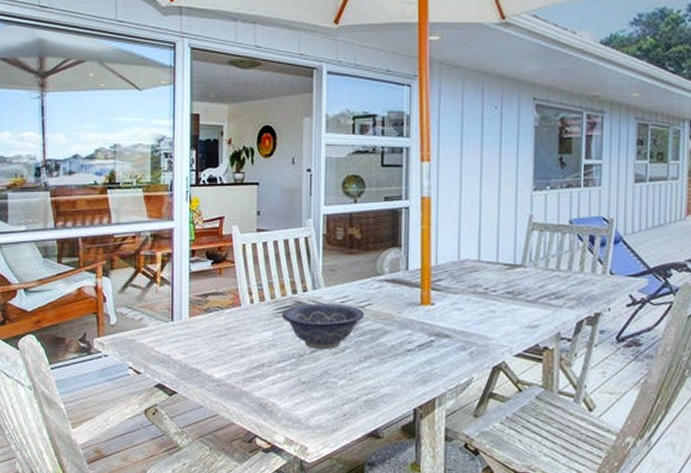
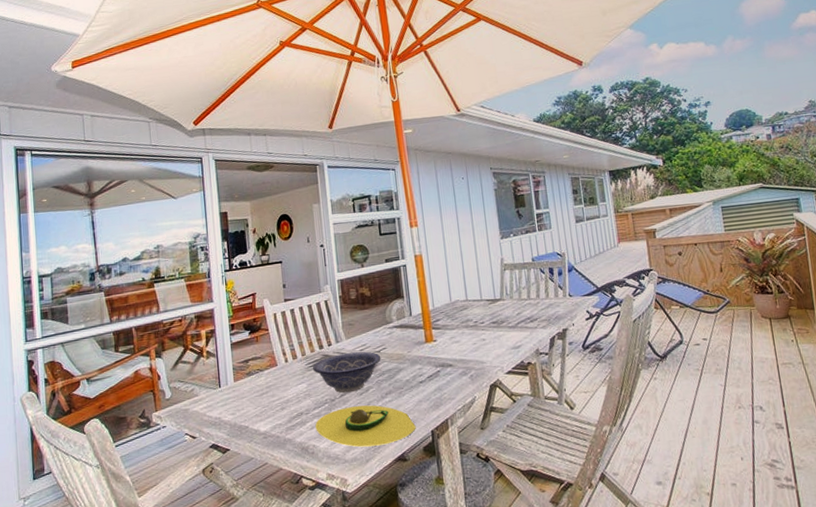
avocado: none [278,366,396,416] -> present [315,405,416,447]

